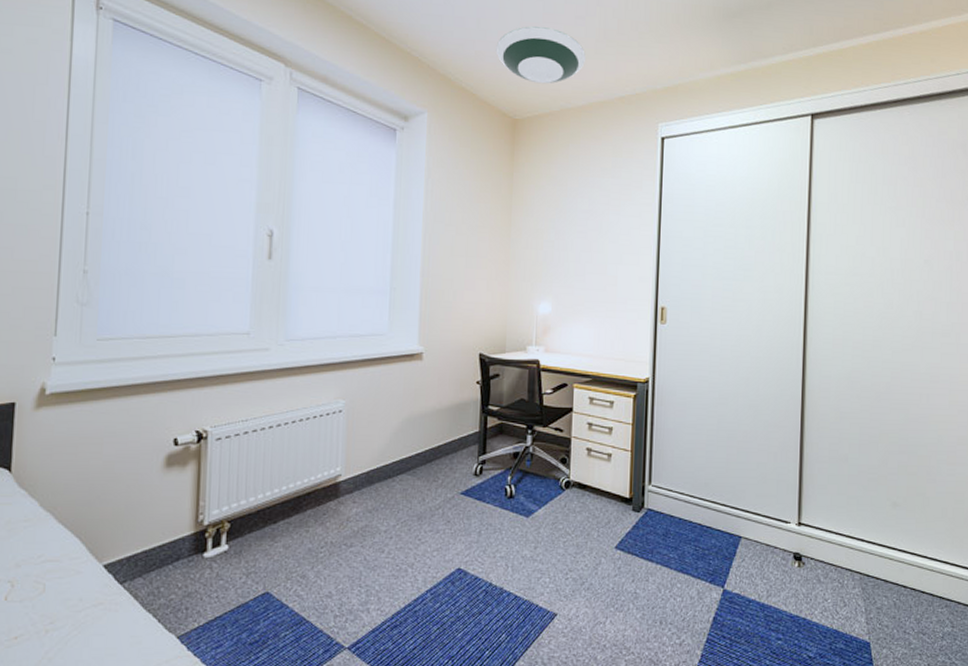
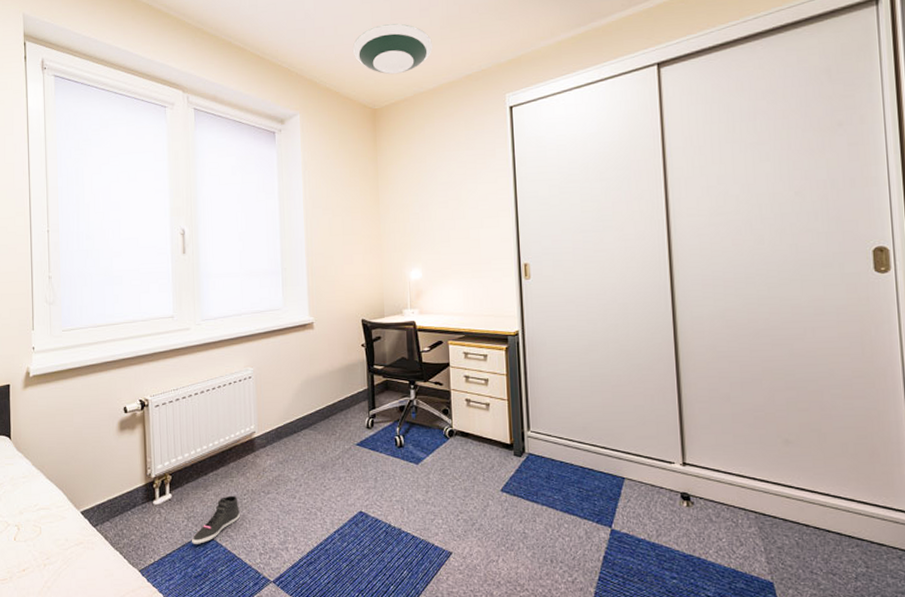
sneaker: none [250,548,314,605] -> present [192,495,240,544]

